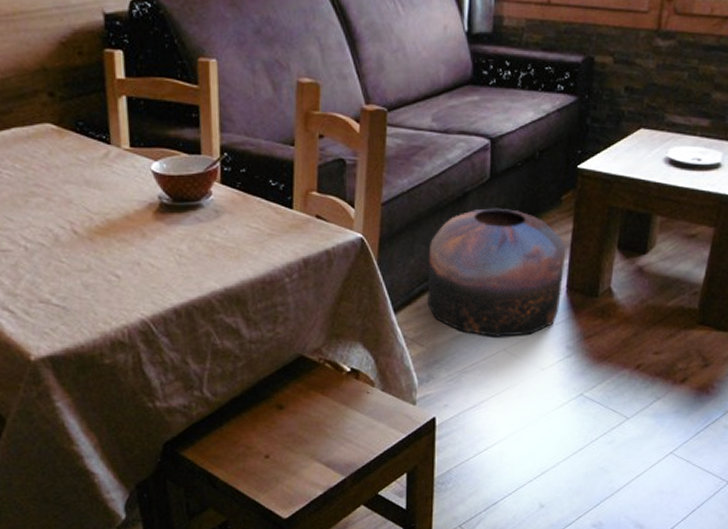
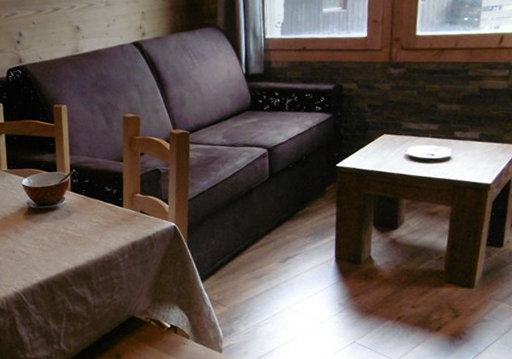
pouf: present [427,208,566,337] -> none [225,199,333,298]

